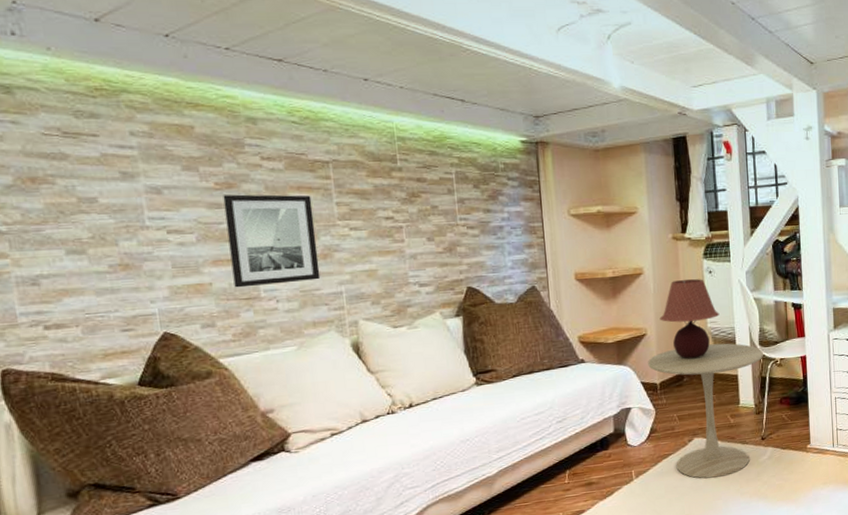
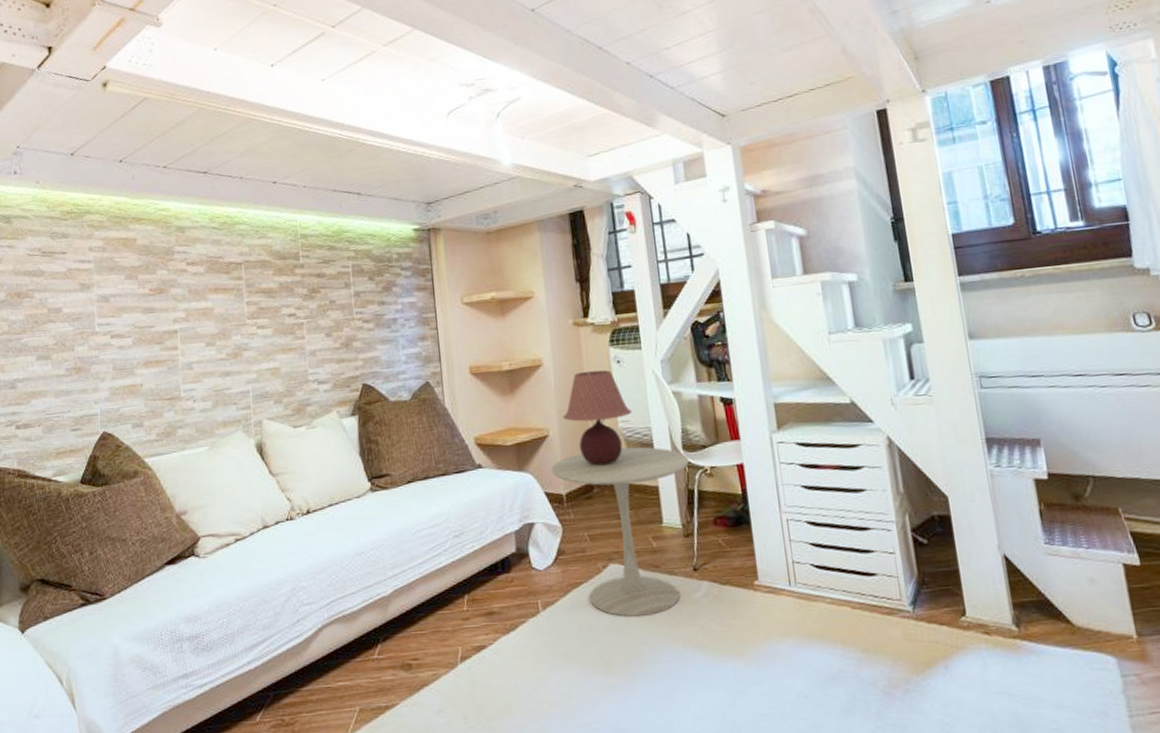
wall art: present [223,194,321,288] -> none [155,296,231,388]

